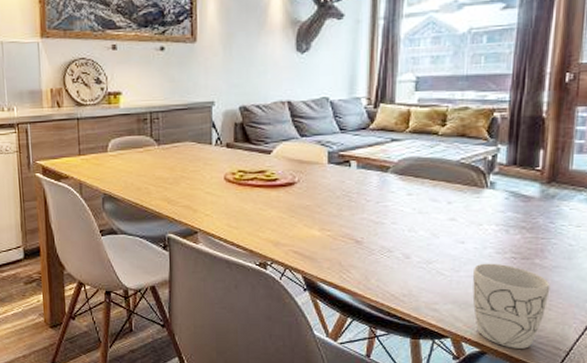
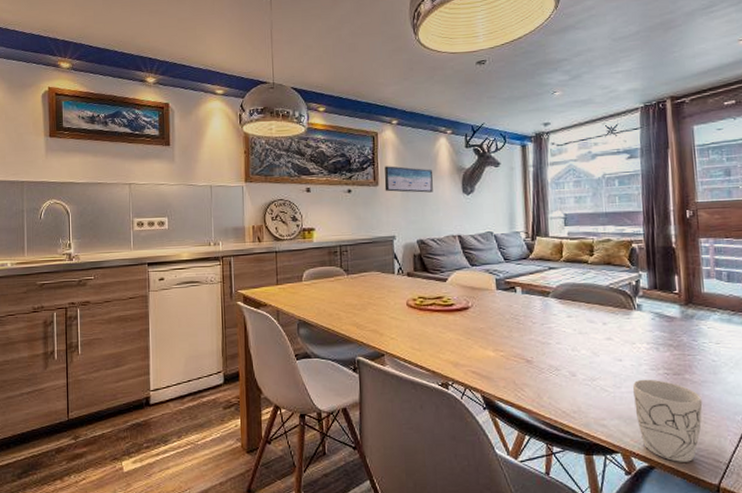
wall art: none [203,18,262,51] -> present [384,166,433,193]

